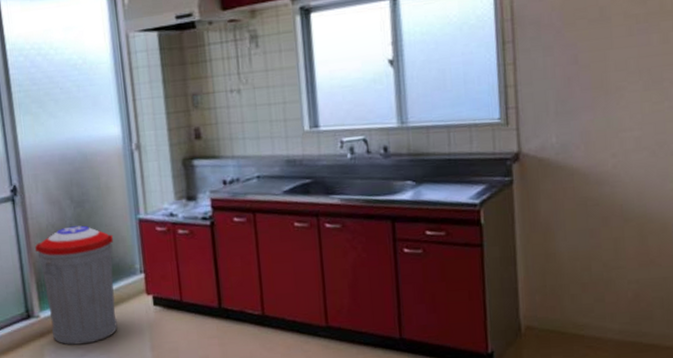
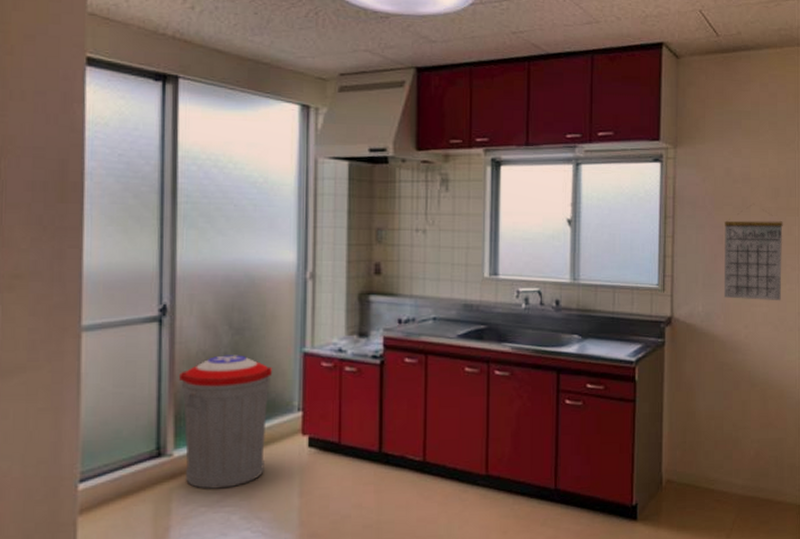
calendar: none [578,15,658,125] -> present [723,205,783,301]

